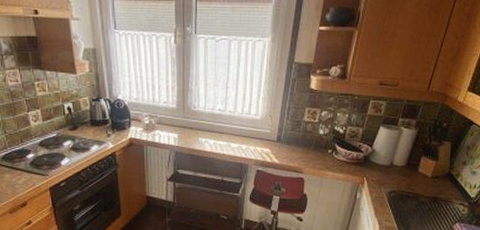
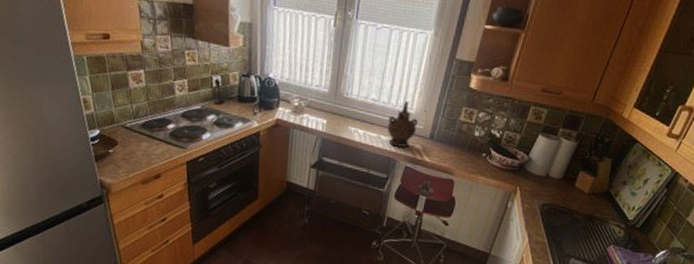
ceremonial vessel: none [236,108,264,152] -> present [387,101,418,148]

